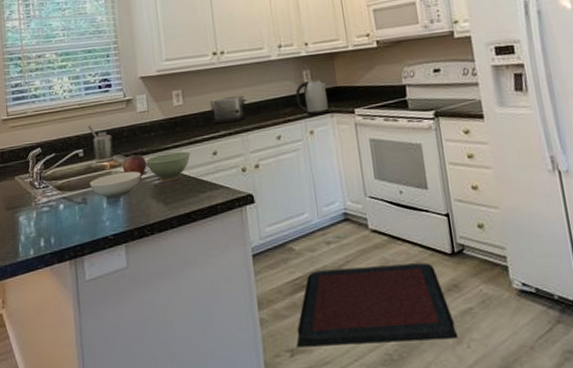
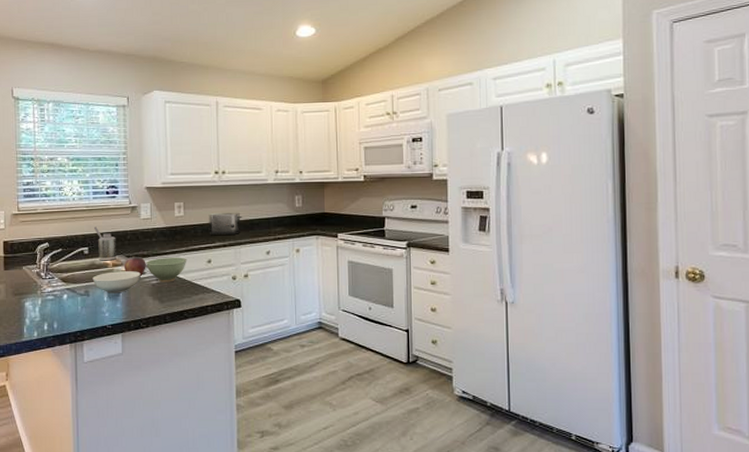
kettle: present [295,78,330,116] -> none [287,203,316,236]
doormat: present [297,262,458,348] -> none [267,368,404,432]

